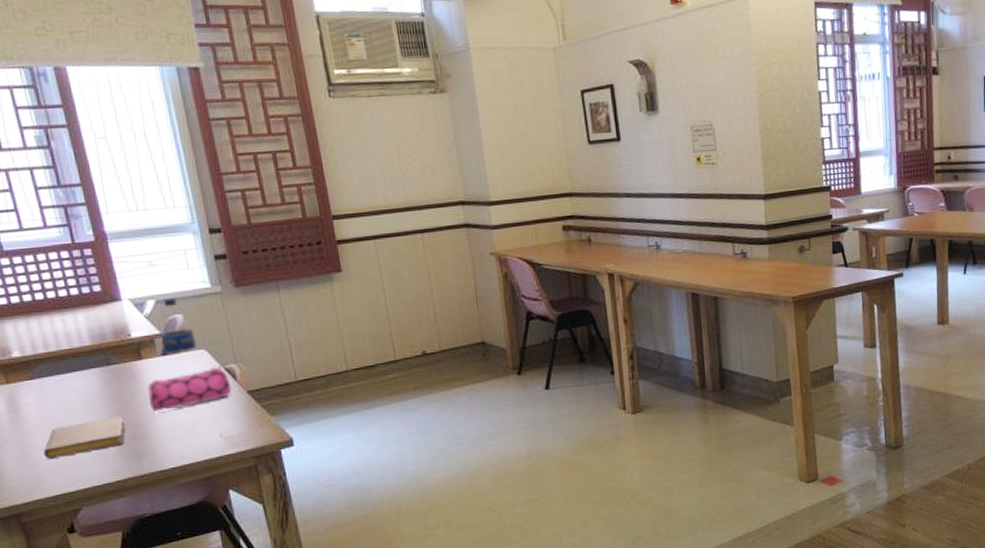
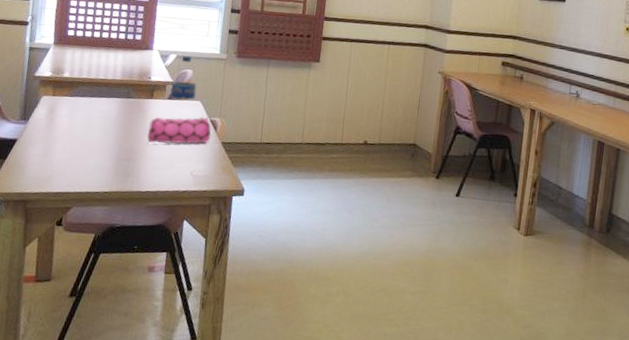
notebook: present [43,416,126,459] -> none [59,138,126,164]

